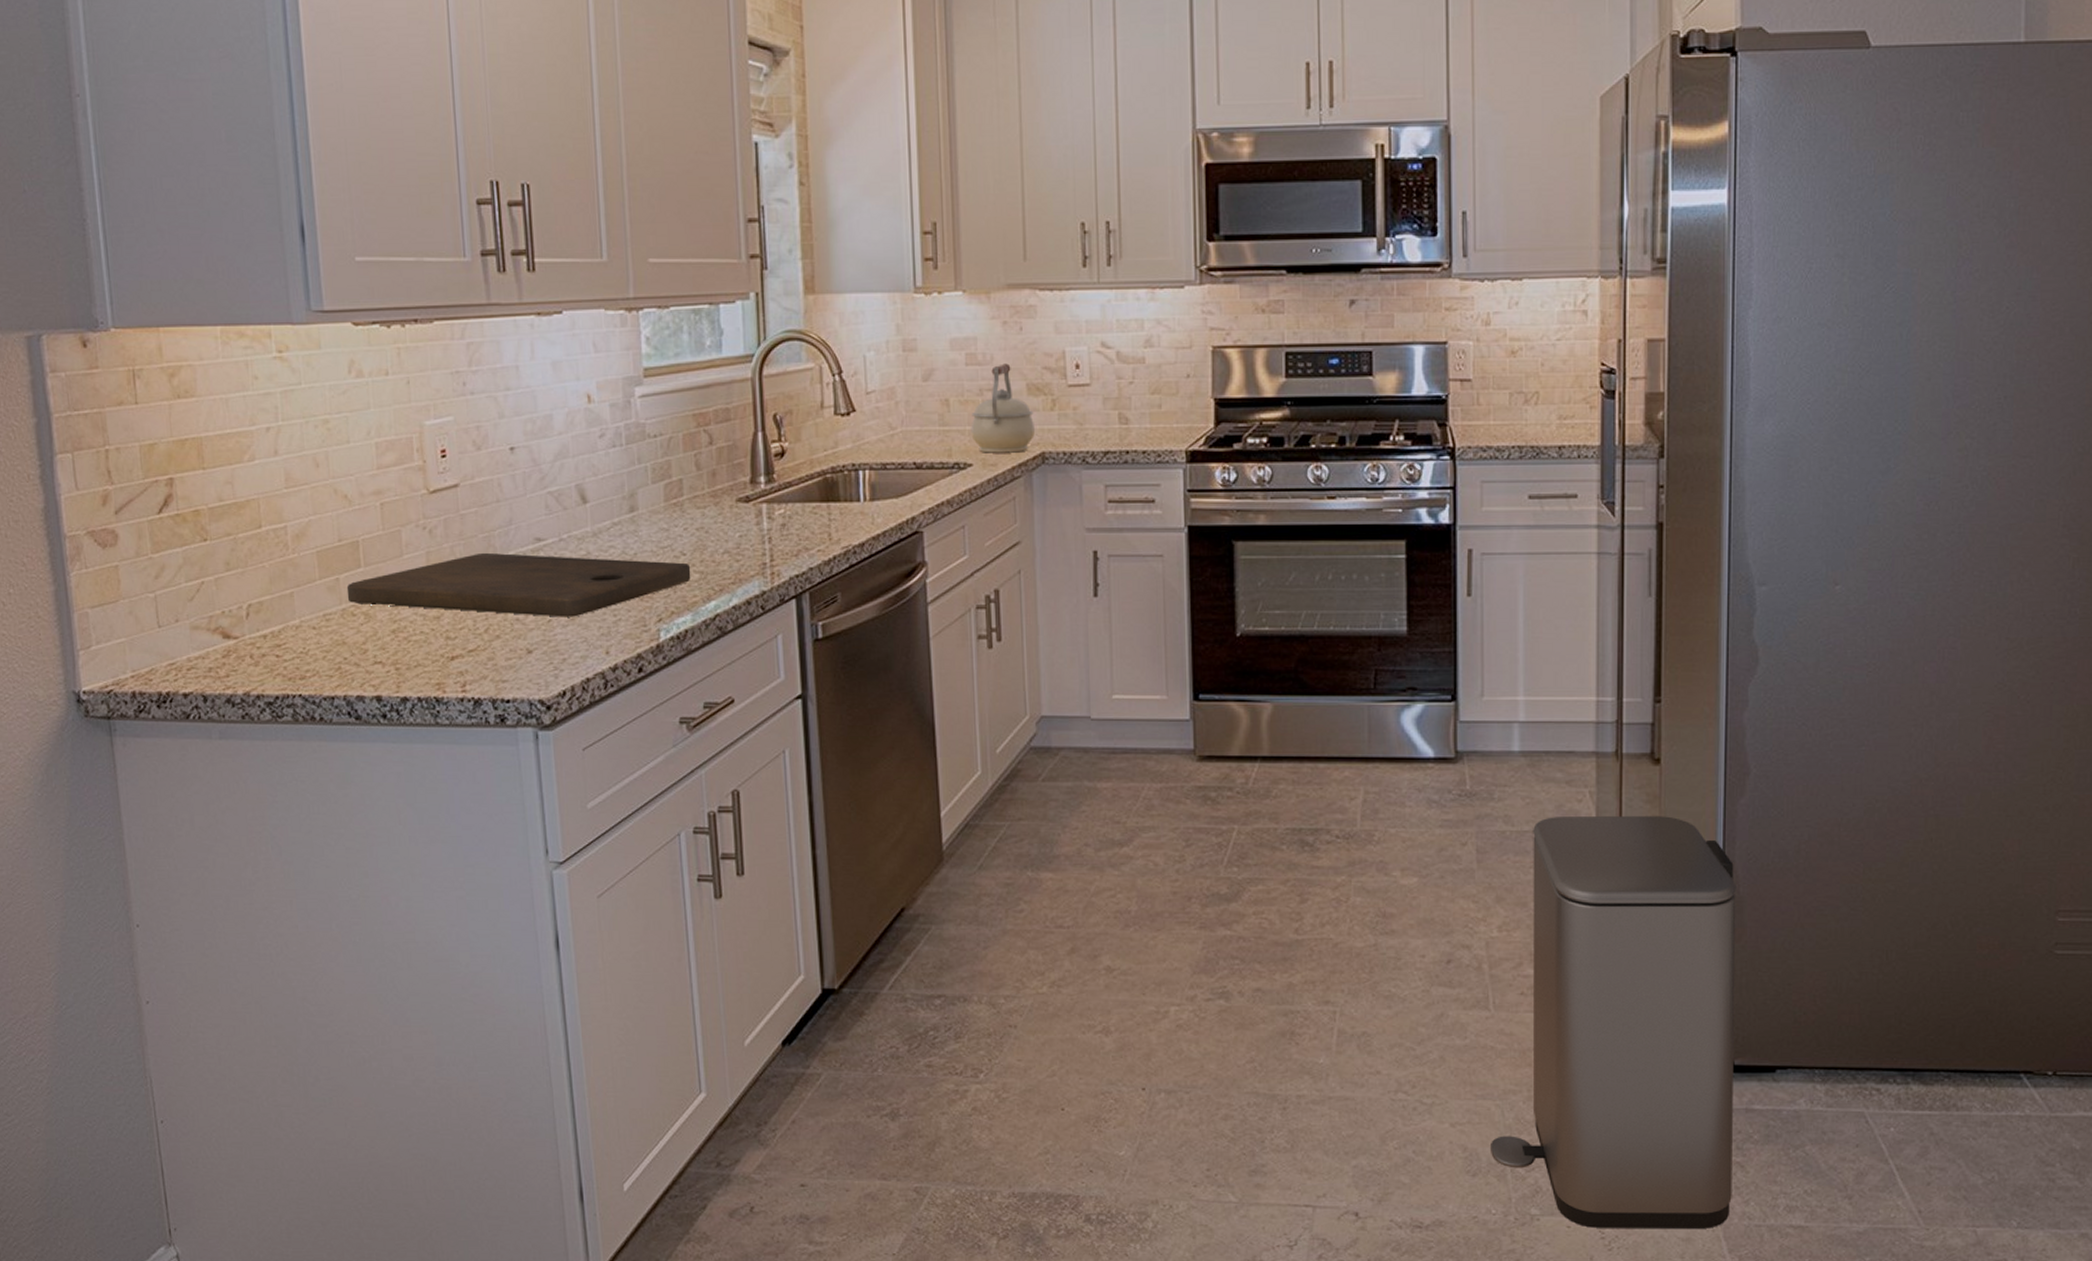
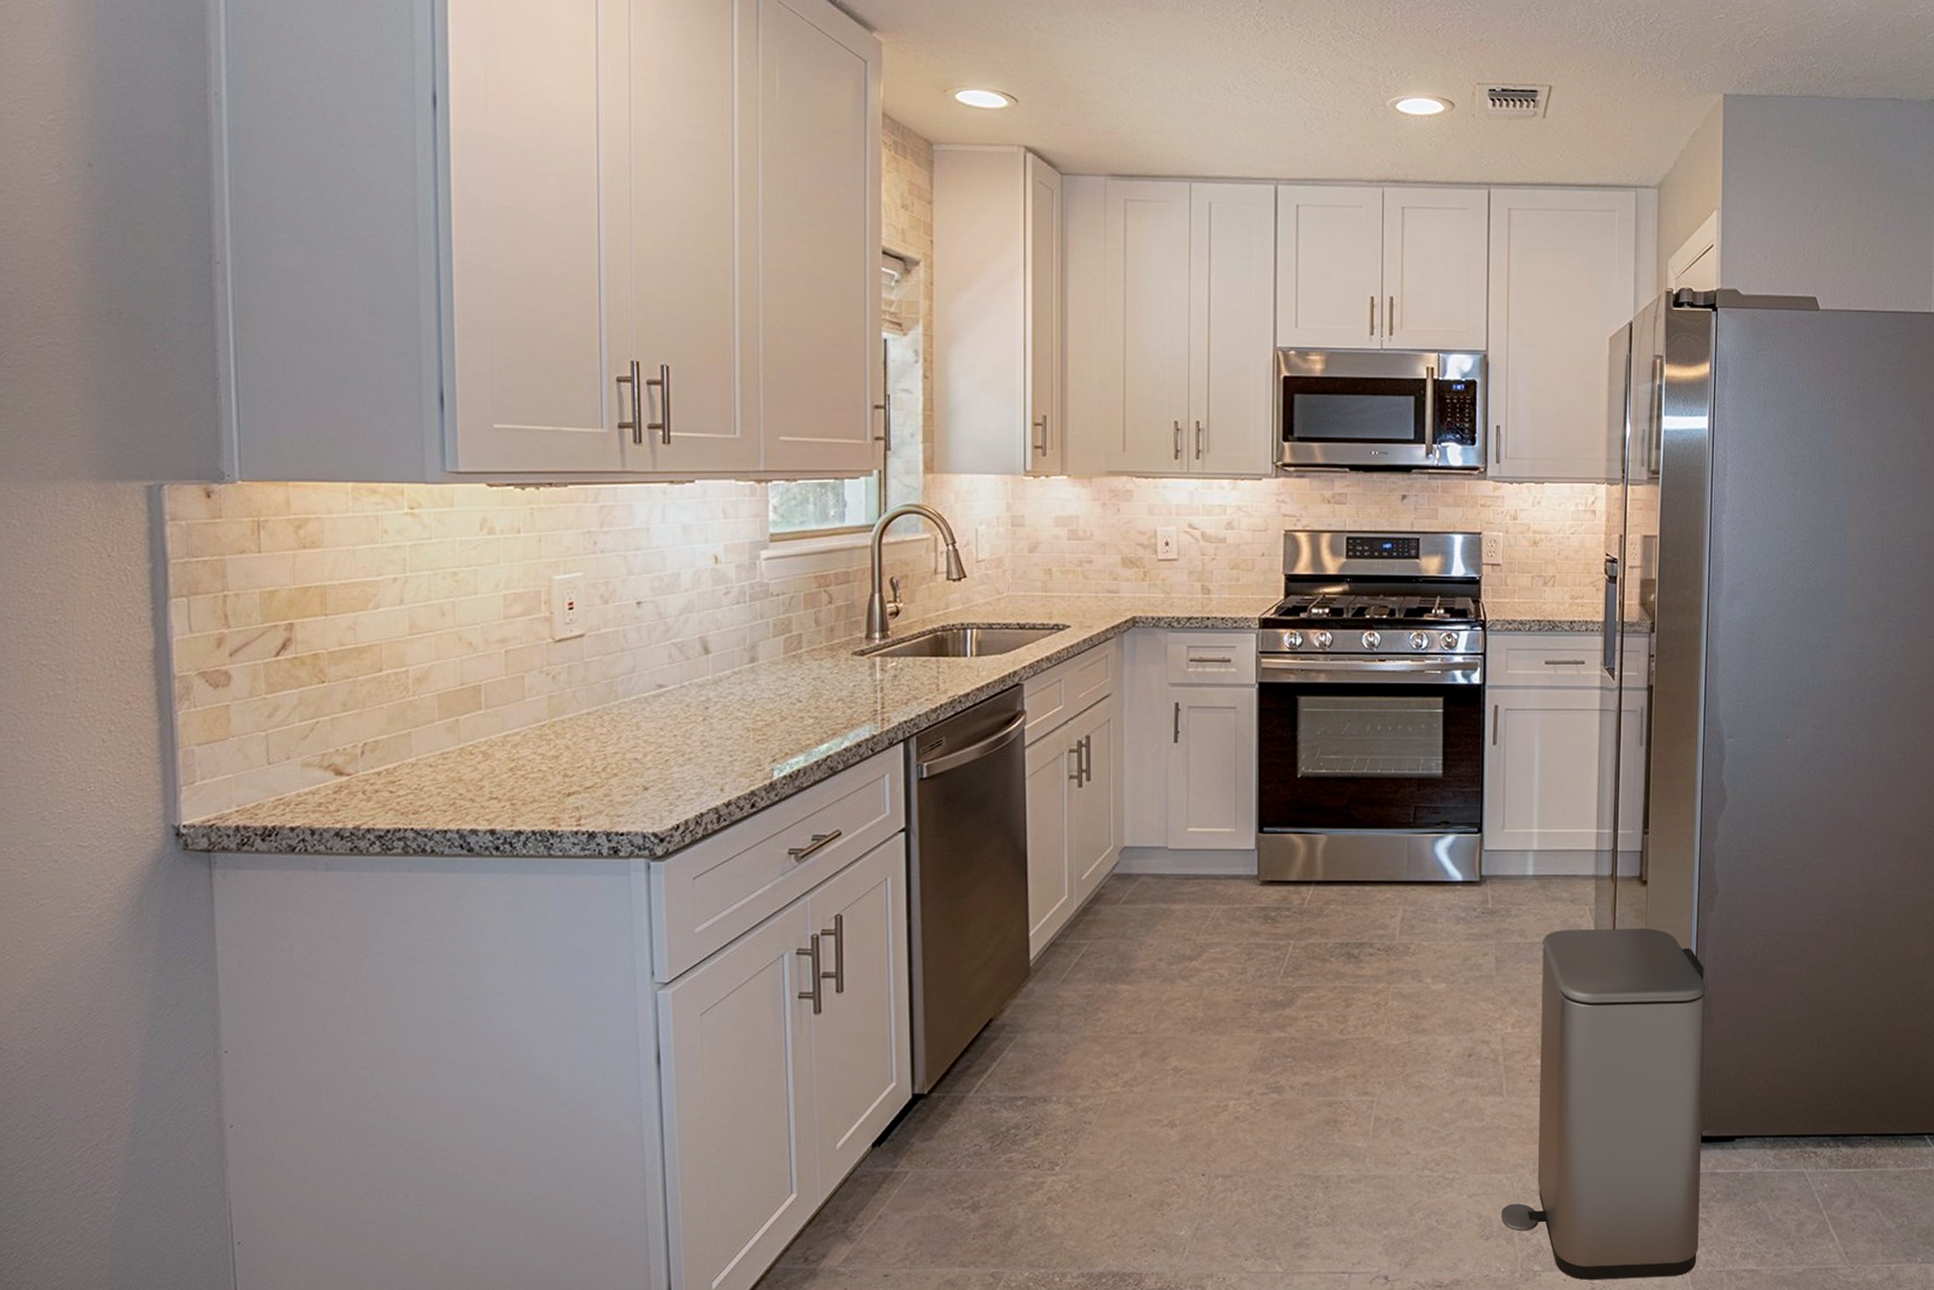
cutting board: present [346,552,691,617] -> none [466,697,806,757]
kettle: present [971,363,1036,453] -> none [1070,539,1128,617]

